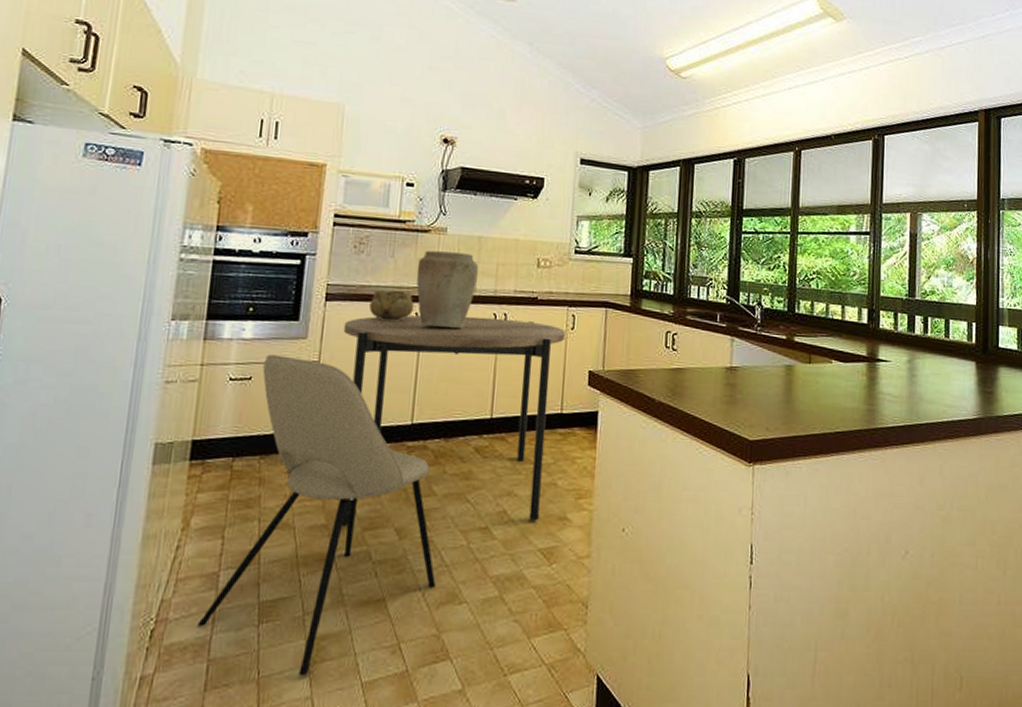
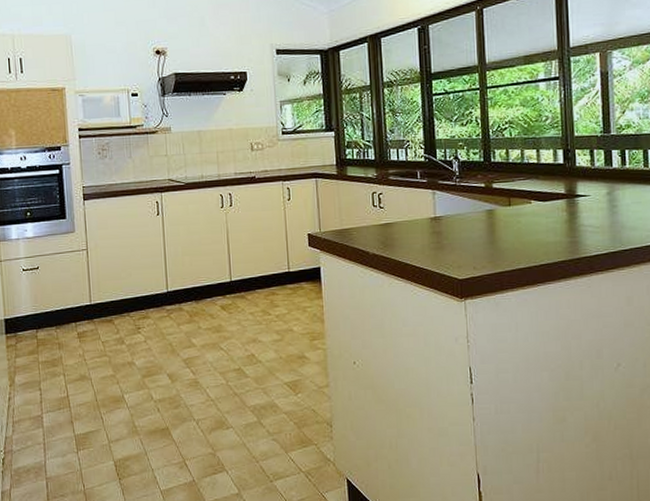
dining chair: present [197,355,437,676] -> none [34,247,207,487]
dining table: present [341,315,565,526] -> none [101,197,283,375]
decorative bowl: present [369,290,415,321] -> none [119,184,155,211]
vase: present [416,250,479,328] -> none [151,146,203,211]

